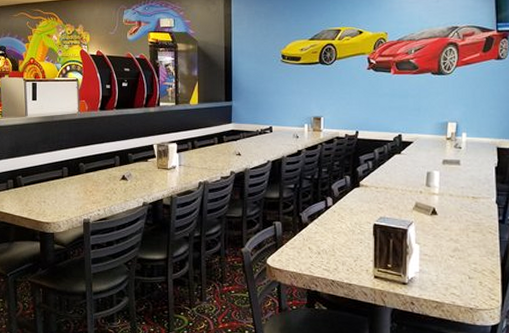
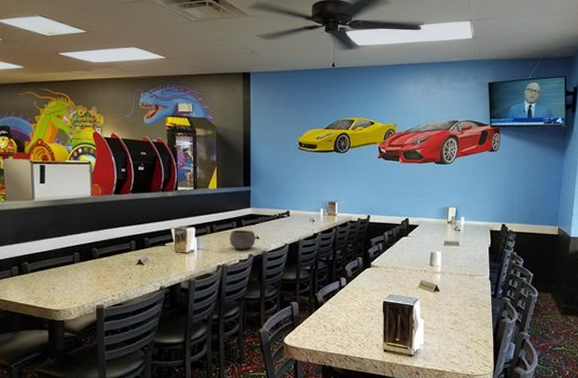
bowl: none [211,146,237,167] -> present [230,230,256,250]

